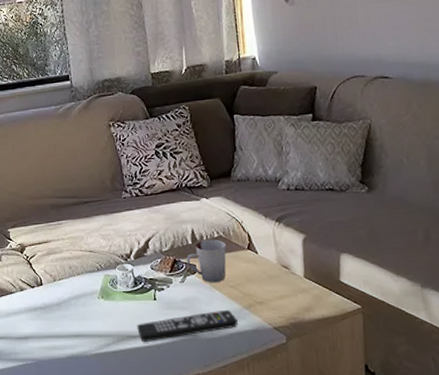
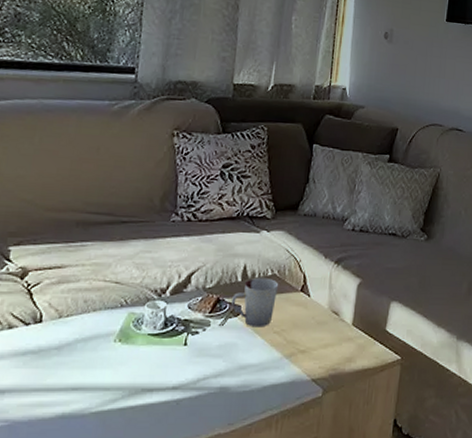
remote control: present [137,309,238,342] -> none [156,358,275,396]

